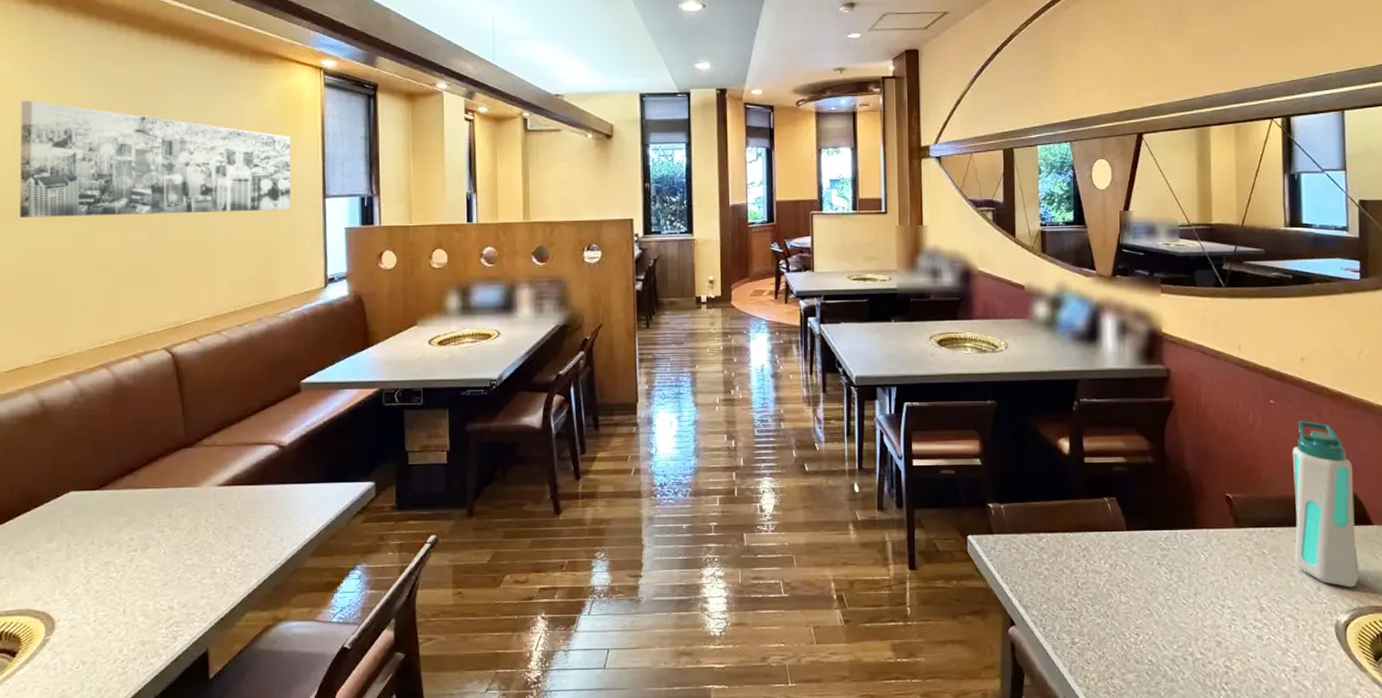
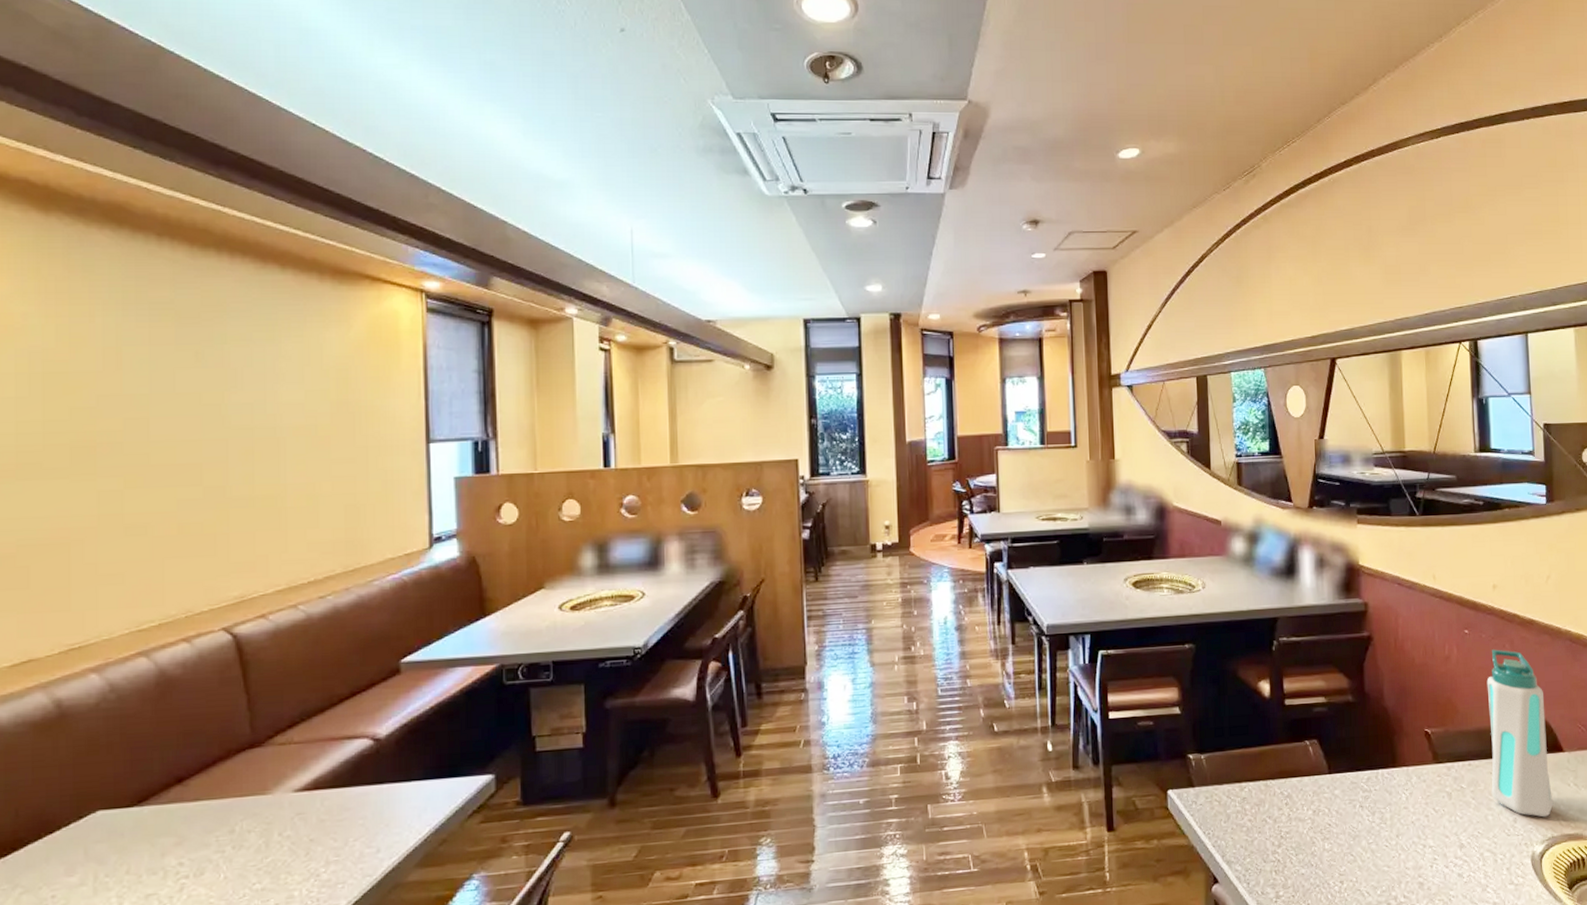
wall art: present [20,100,291,219] -> none [25,330,386,476]

